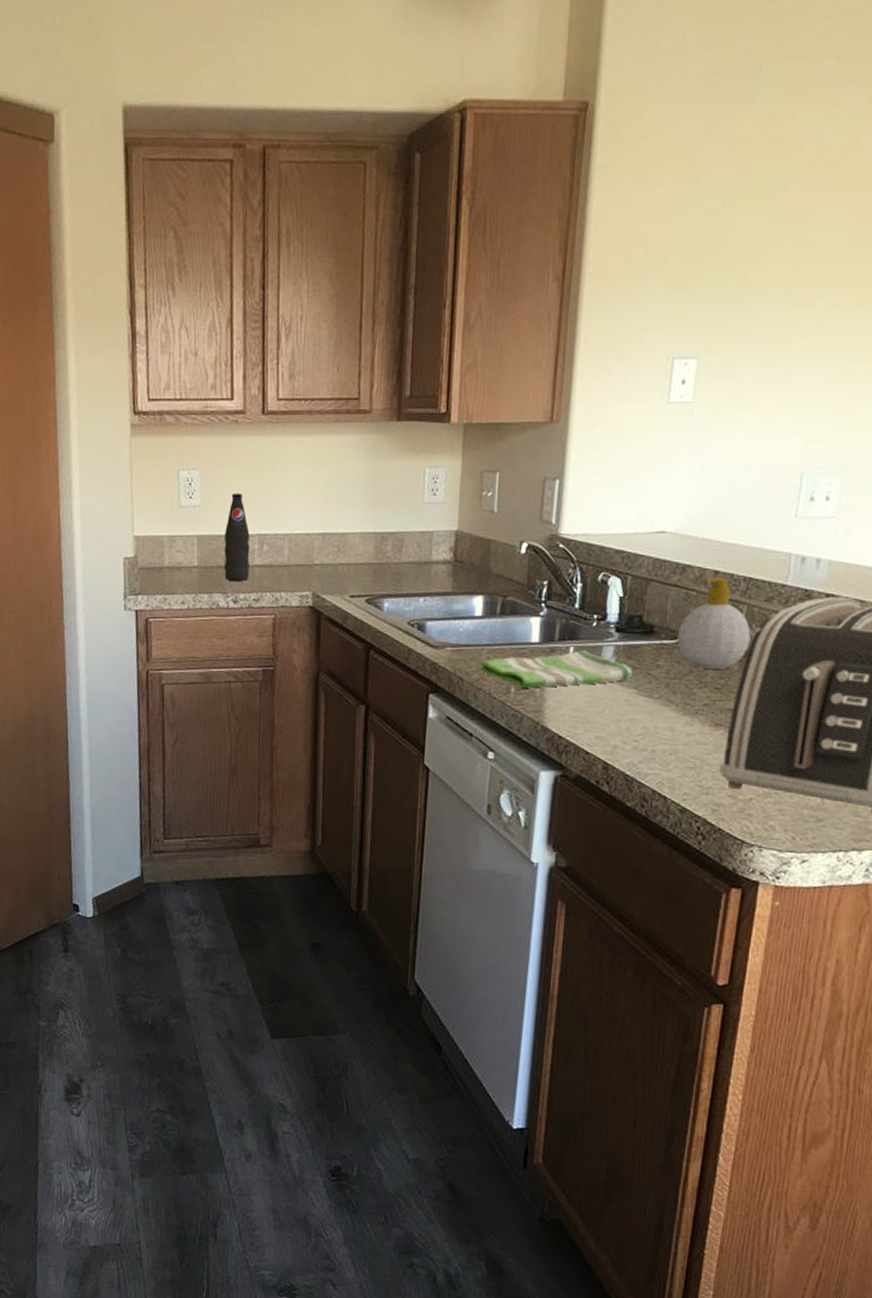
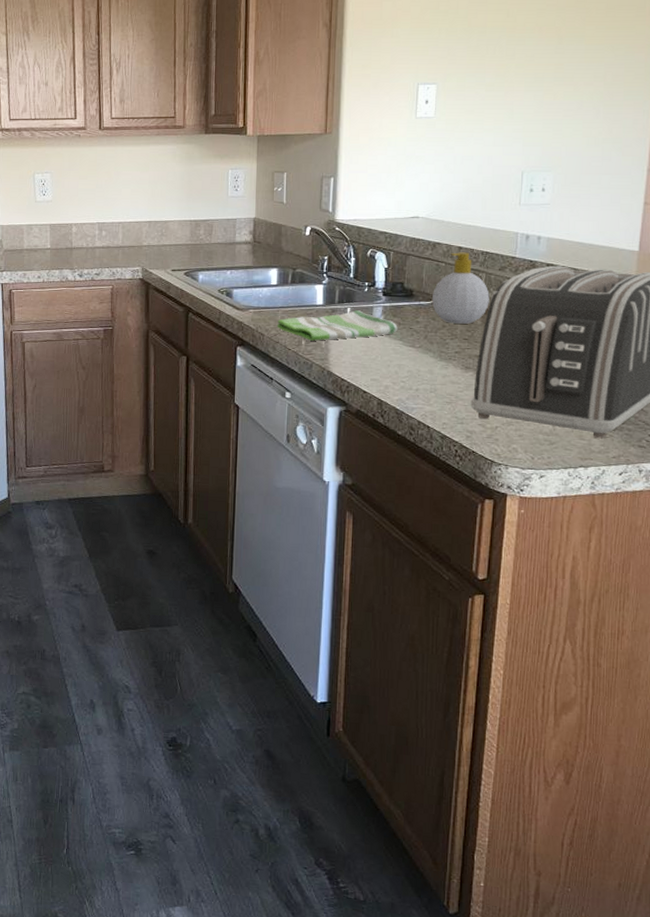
bottle: present [224,493,250,581] -> none [71,190,92,259]

